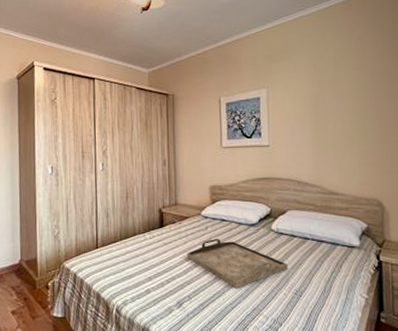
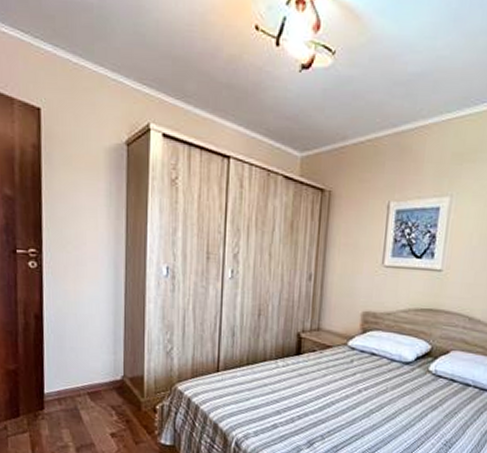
serving tray: present [187,238,288,289] -> none [325,374,441,433]

